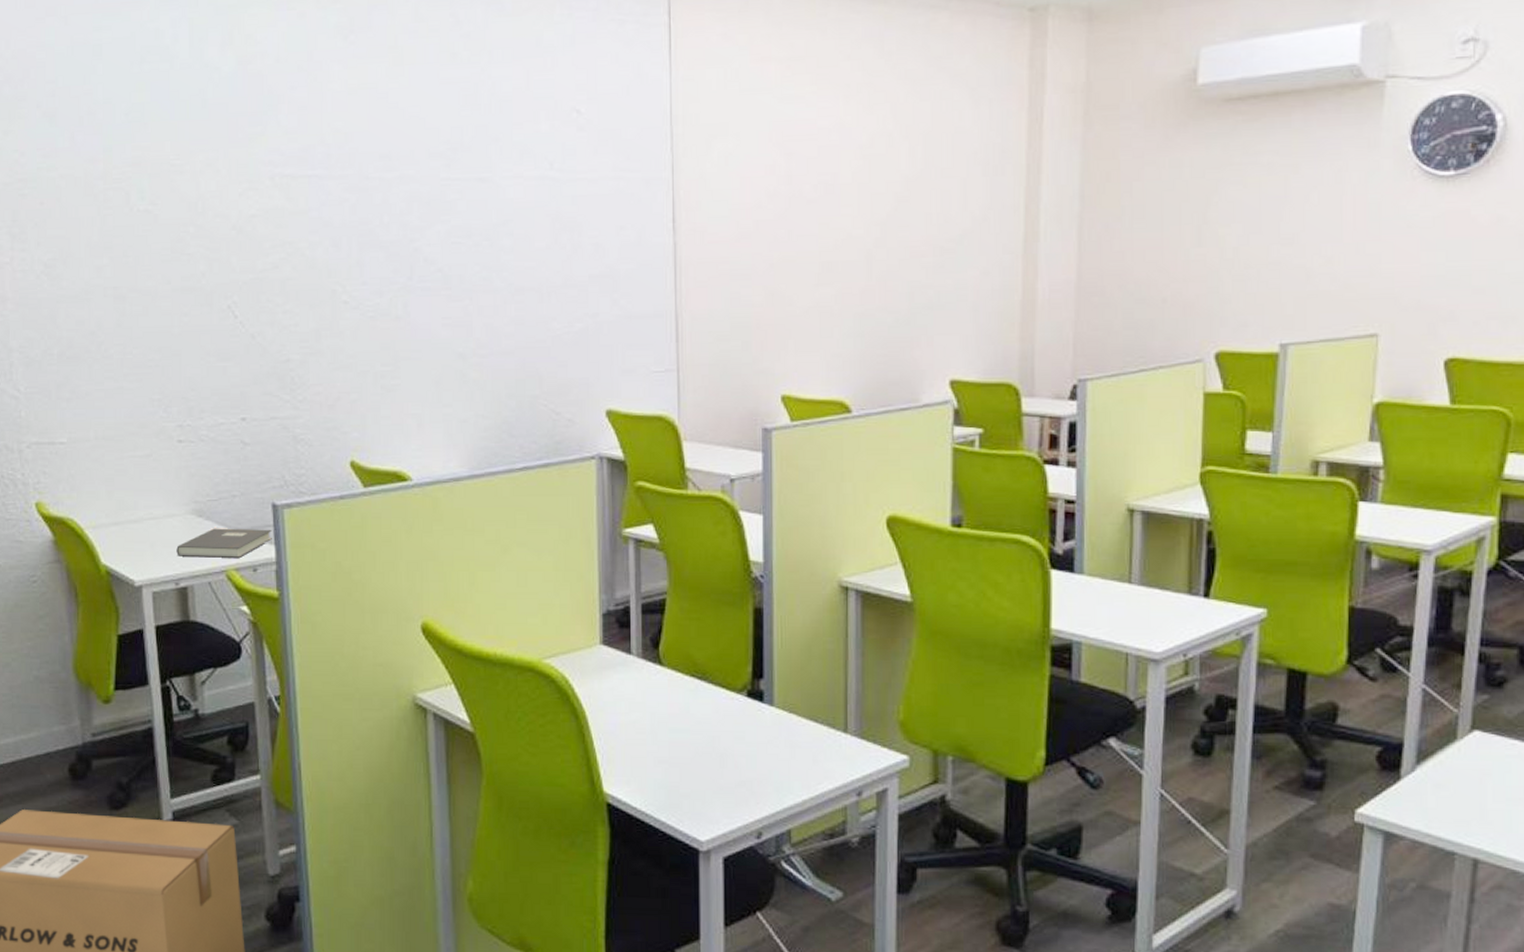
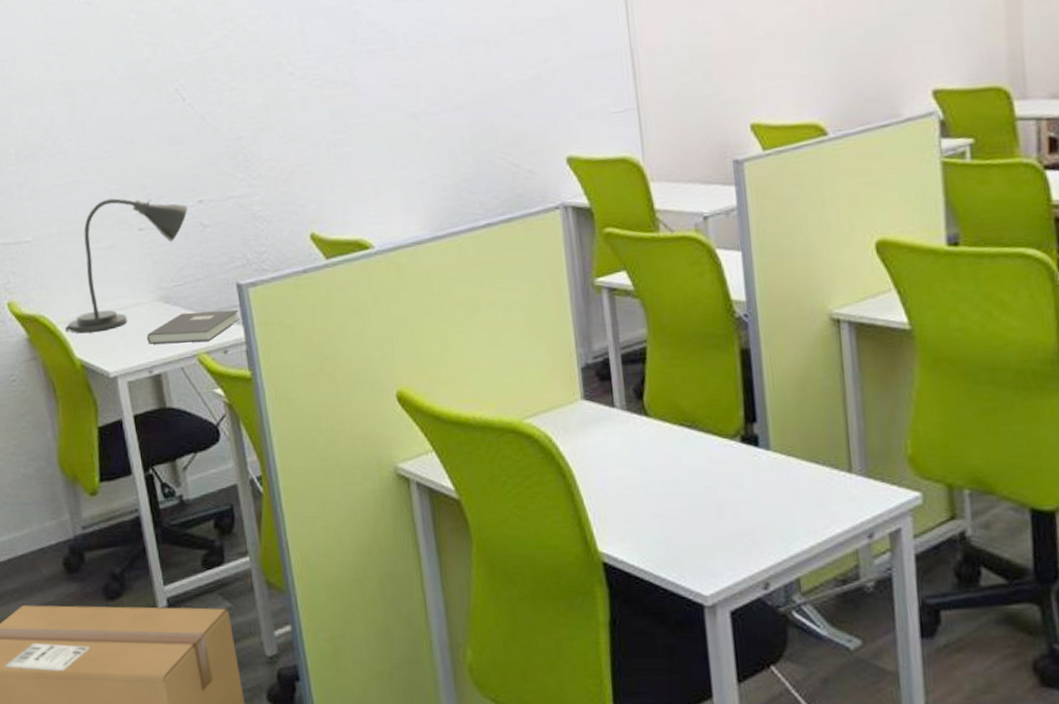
desk lamp: none [93,408,229,539] -> present [65,198,188,333]

